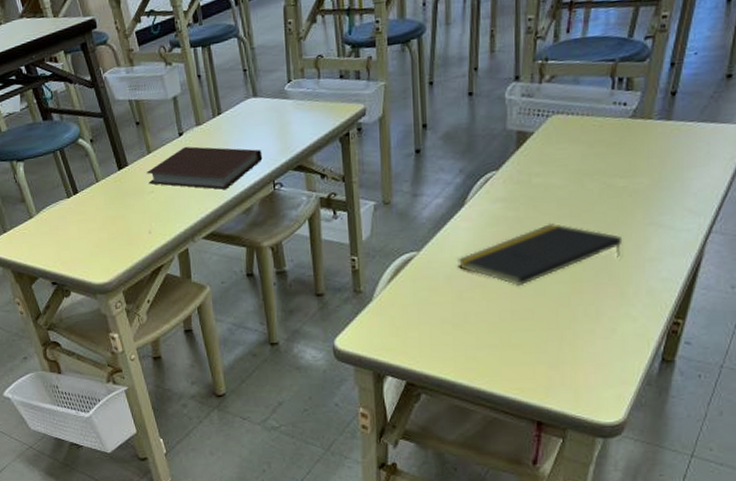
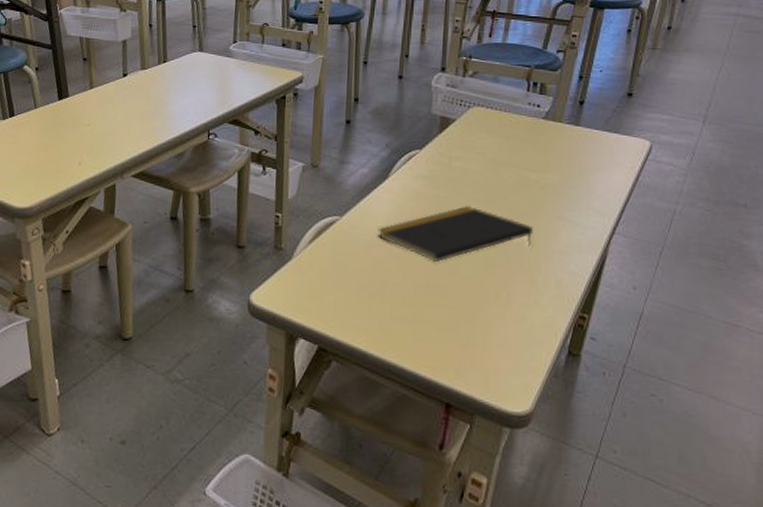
notebook: present [146,146,263,190] -> none [86,87,201,133]

